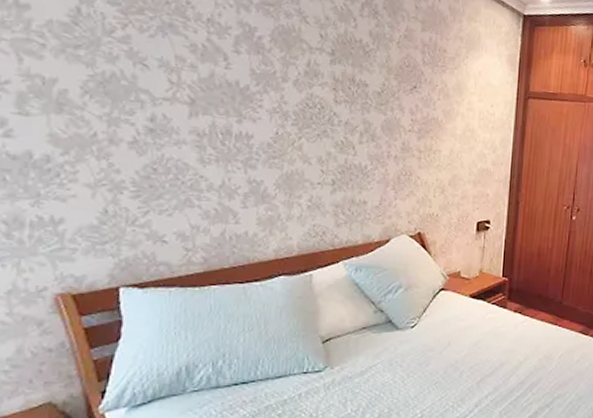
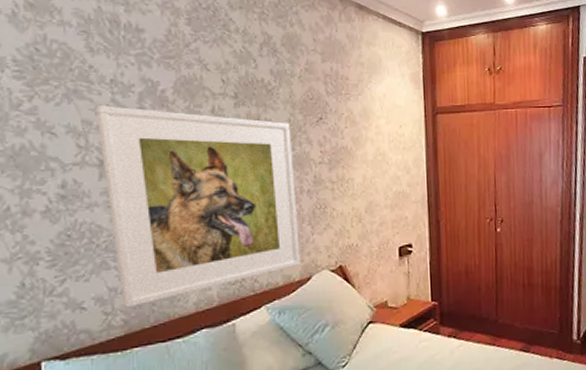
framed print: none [189,43,384,246] -> present [95,106,300,307]

